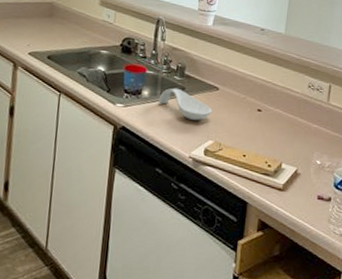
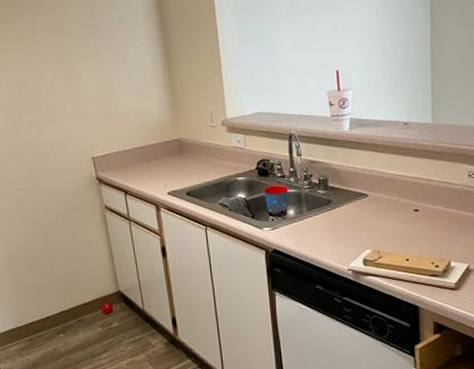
spoon rest: present [158,88,212,120] -> none [305,202,365,232]

